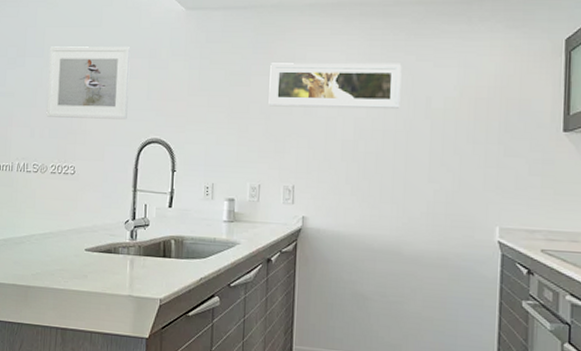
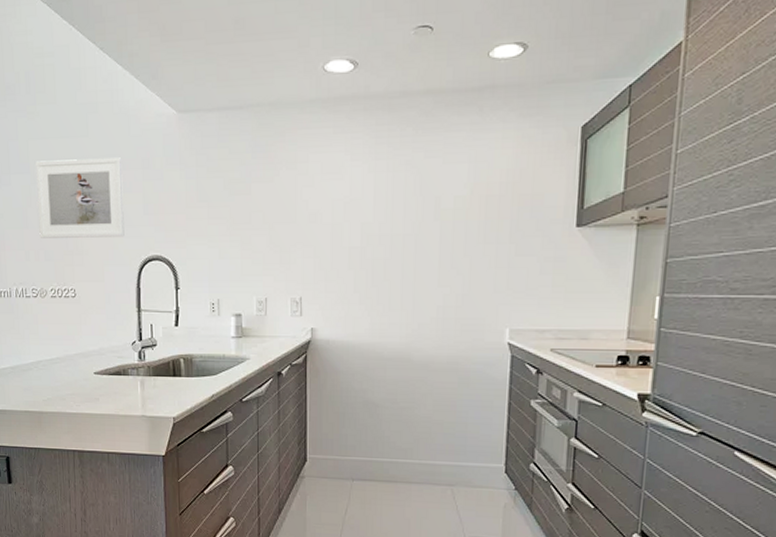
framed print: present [268,63,402,109] -> none [271,161,410,215]

